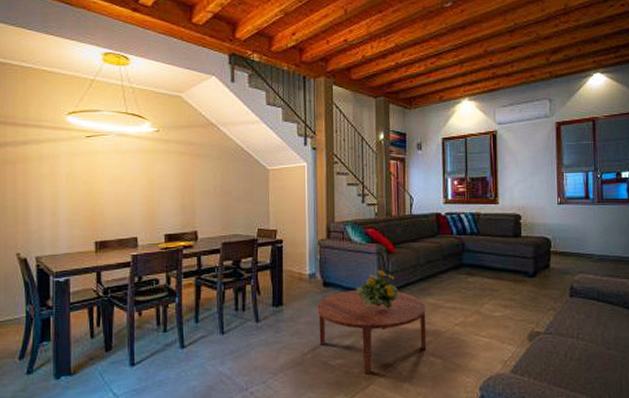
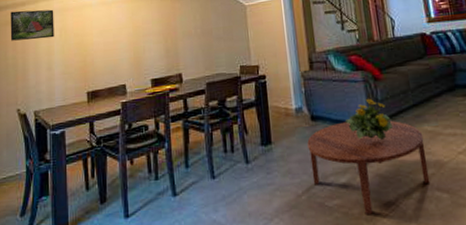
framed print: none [9,150,61,183] -> present [10,9,54,41]

